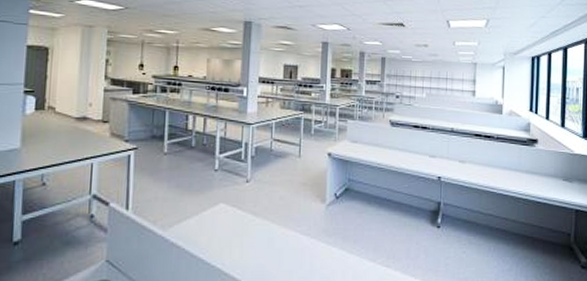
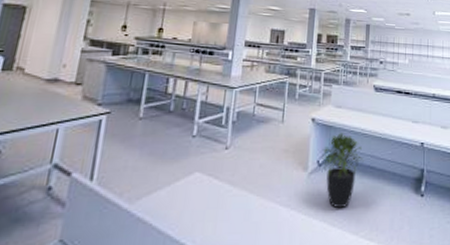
potted plant: none [338,167,380,237] -> present [321,133,364,208]

